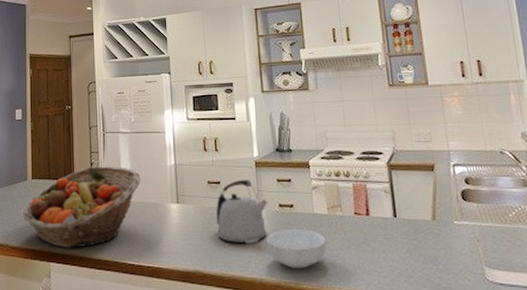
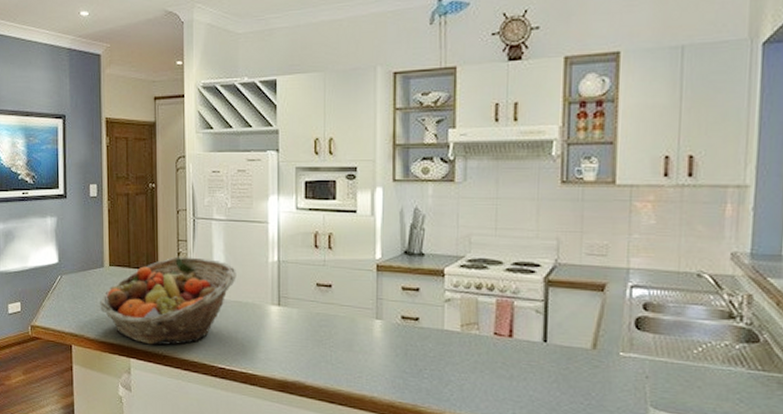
kettle: present [216,179,268,245] -> none [323,284,388,358]
cereal bowl: present [266,228,327,268] -> none [381,344,455,390]

